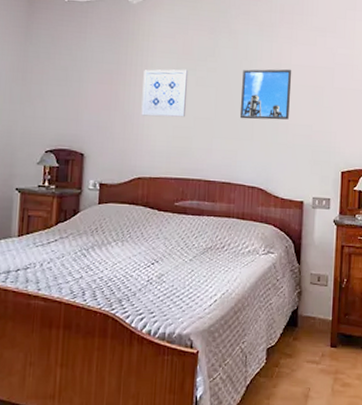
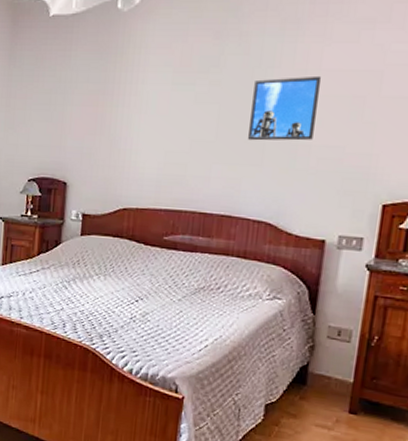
wall art: present [141,69,189,117] -> none [129,84,186,141]

